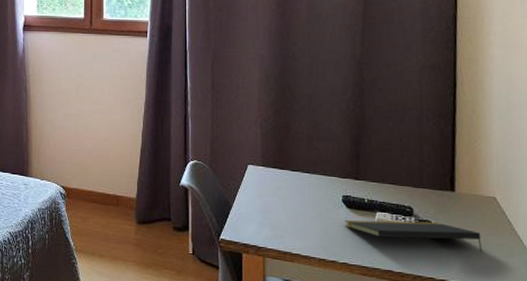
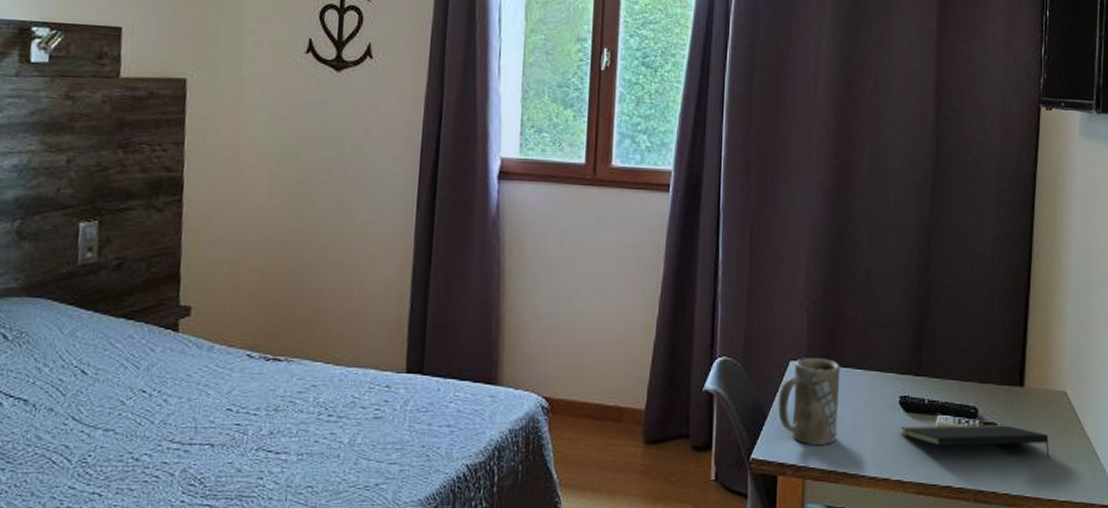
mug: none [240,163,291,231] -> present [778,358,841,445]

